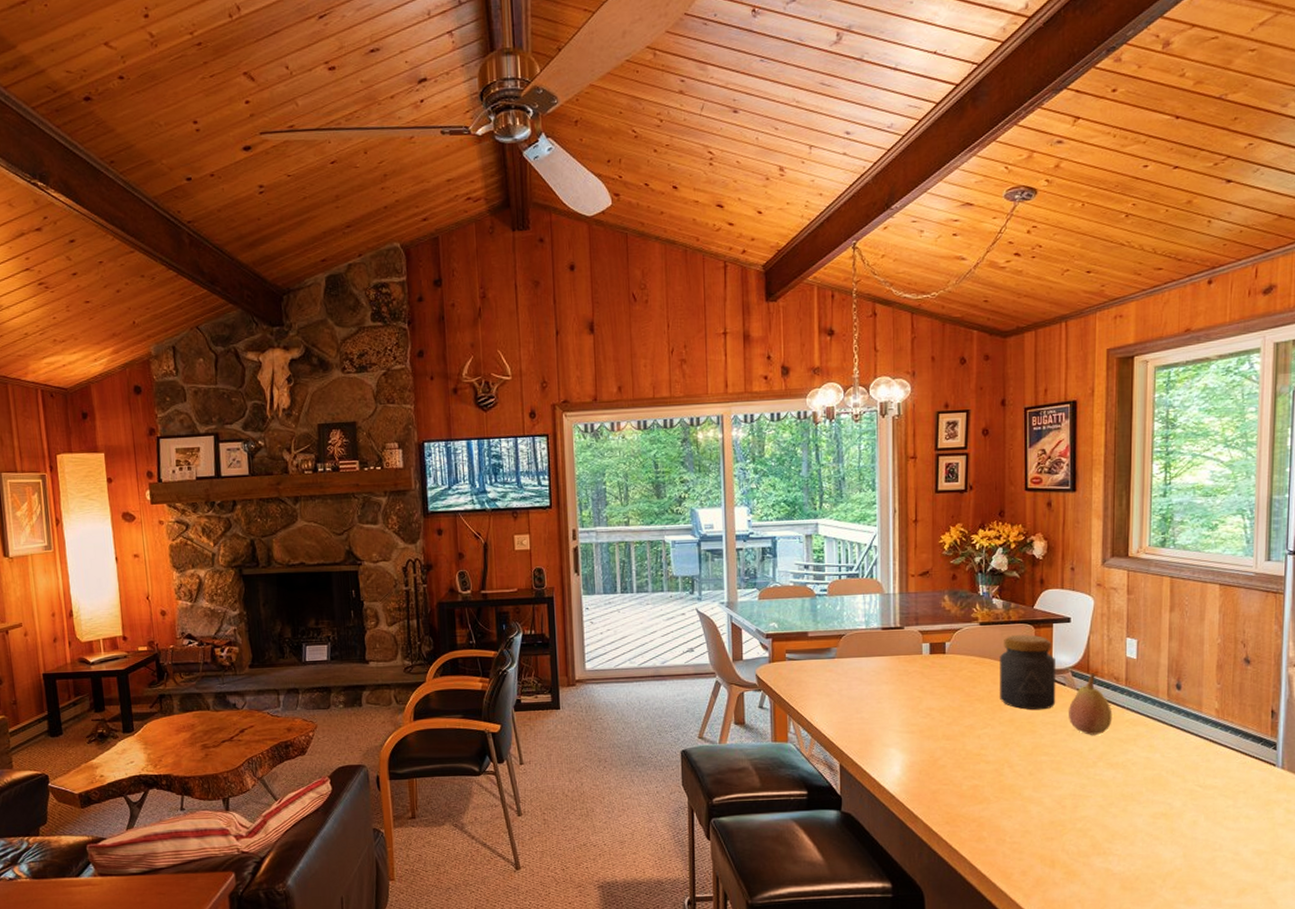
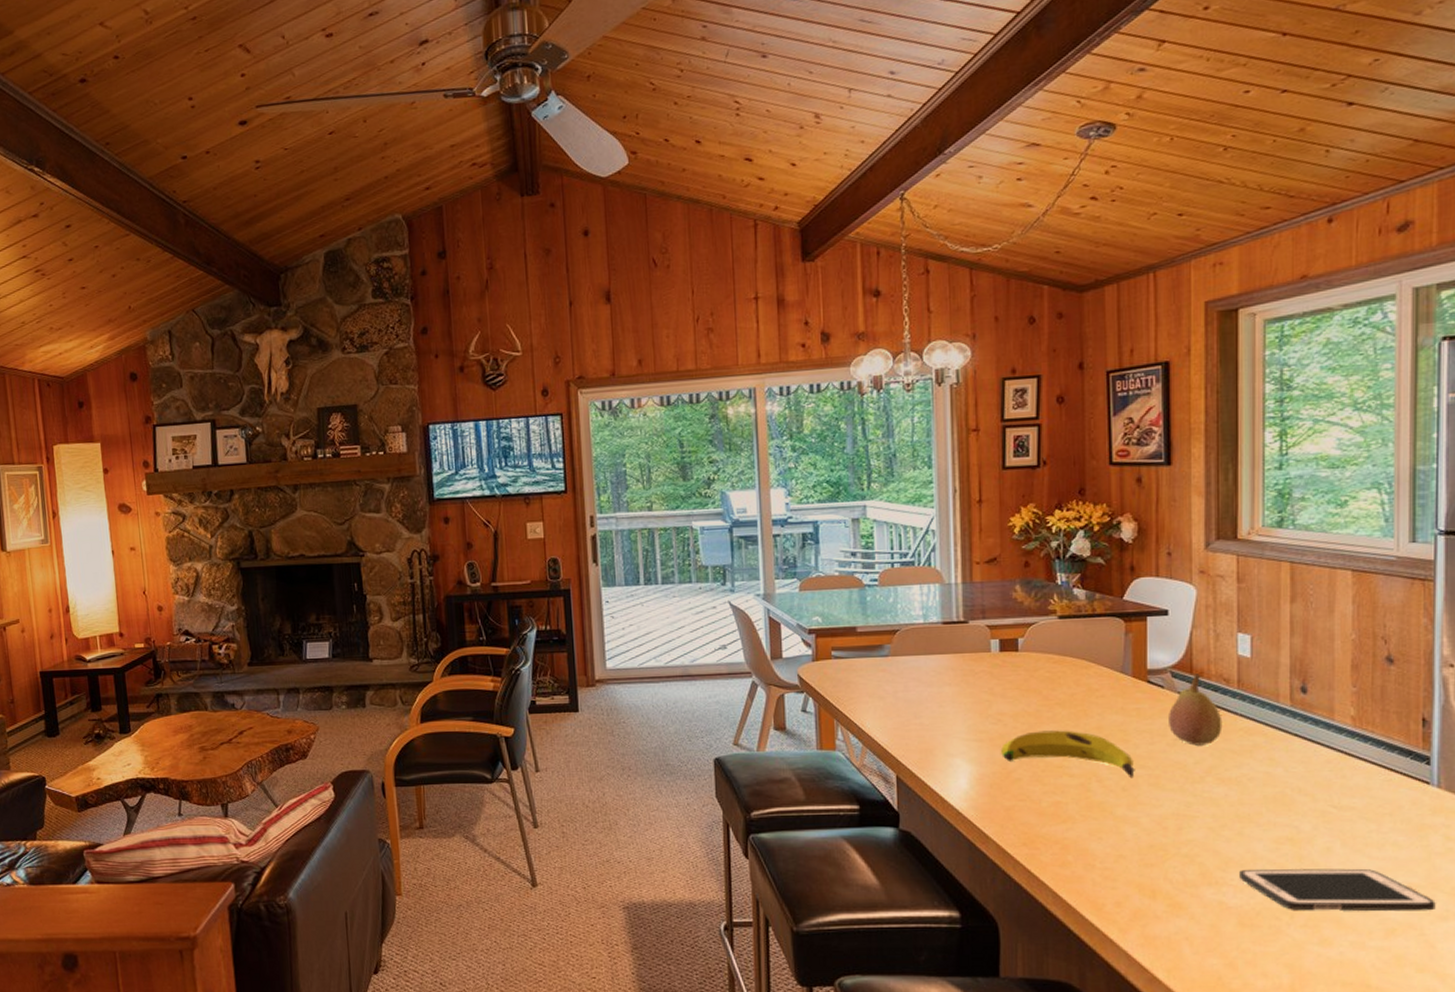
banana: none [928,722,1040,764] -> present [1000,730,1135,779]
jar: present [1000,635,1057,710] -> none [1083,629,1153,716]
cell phone: none [1123,838,1278,875] -> present [1239,868,1436,912]

